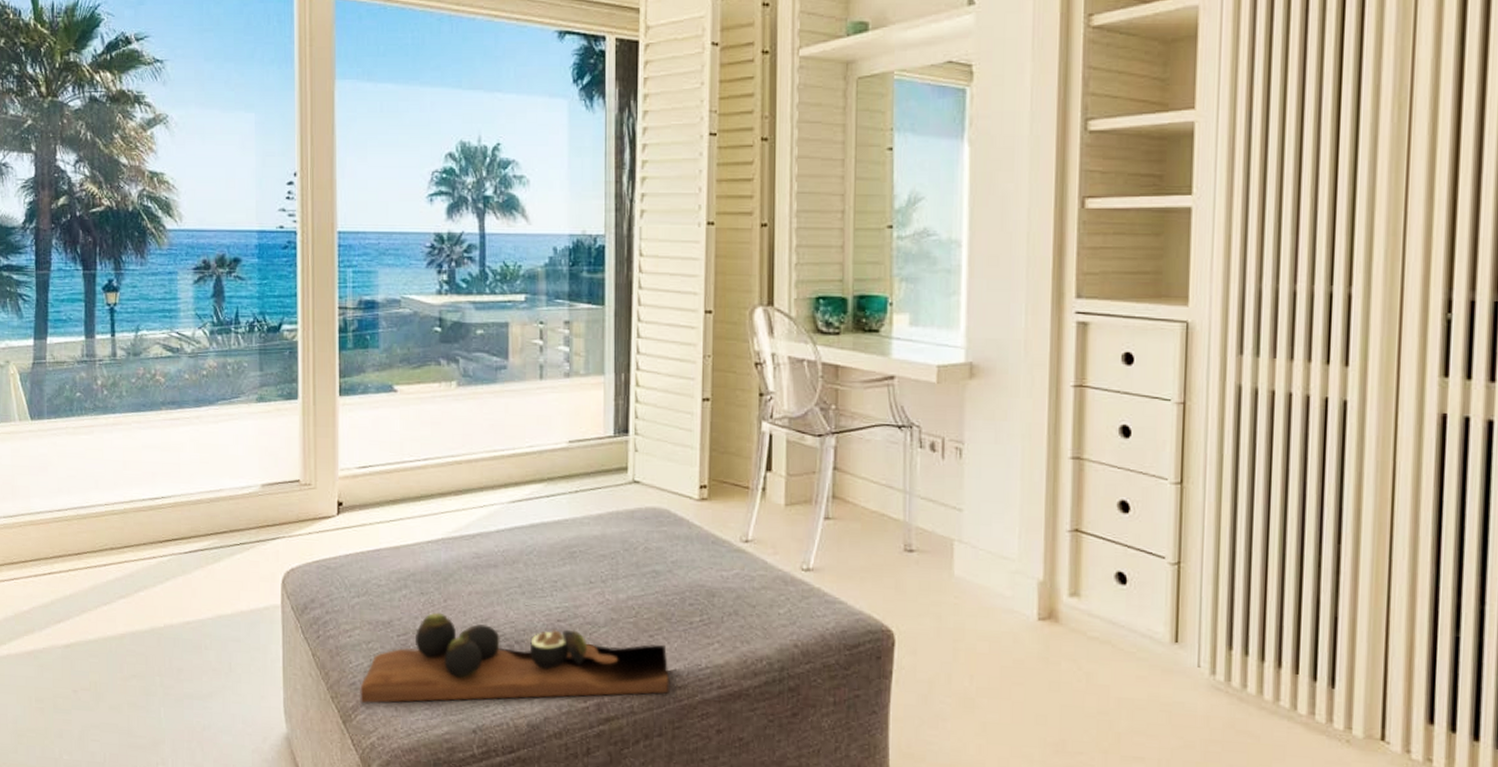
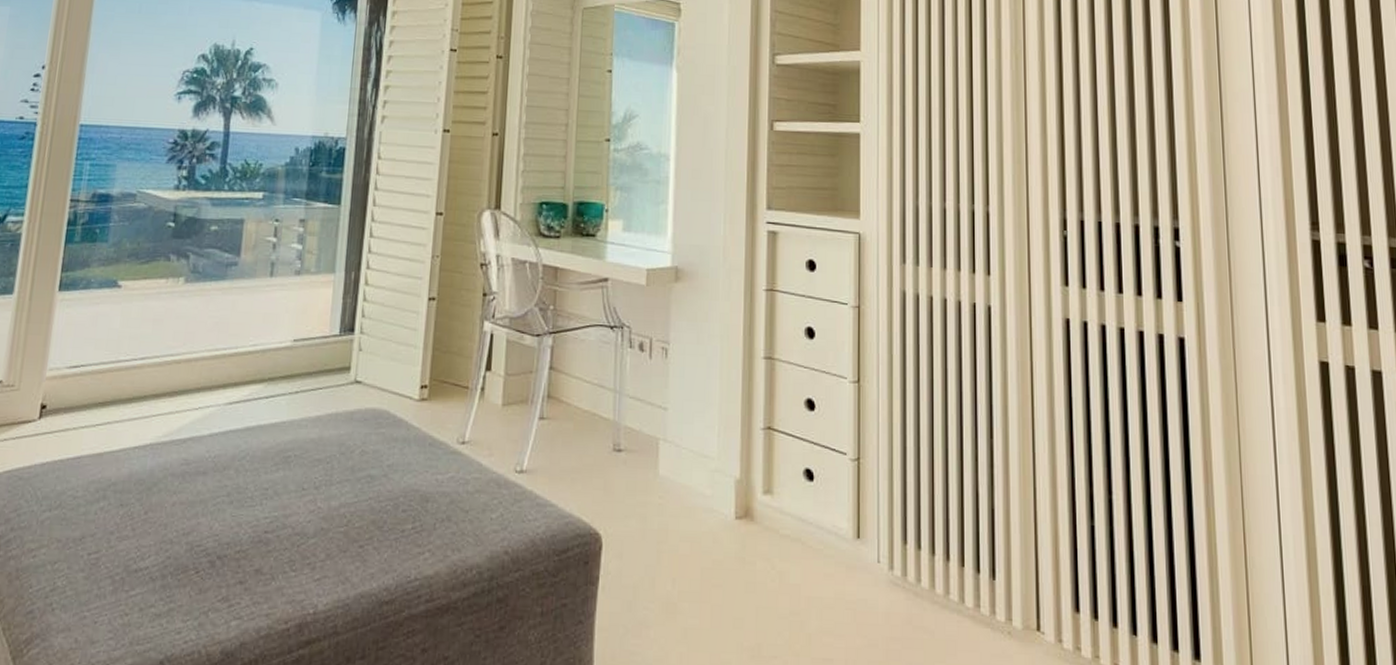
decorative tray: present [360,612,669,704] -> none [35,526,377,636]

